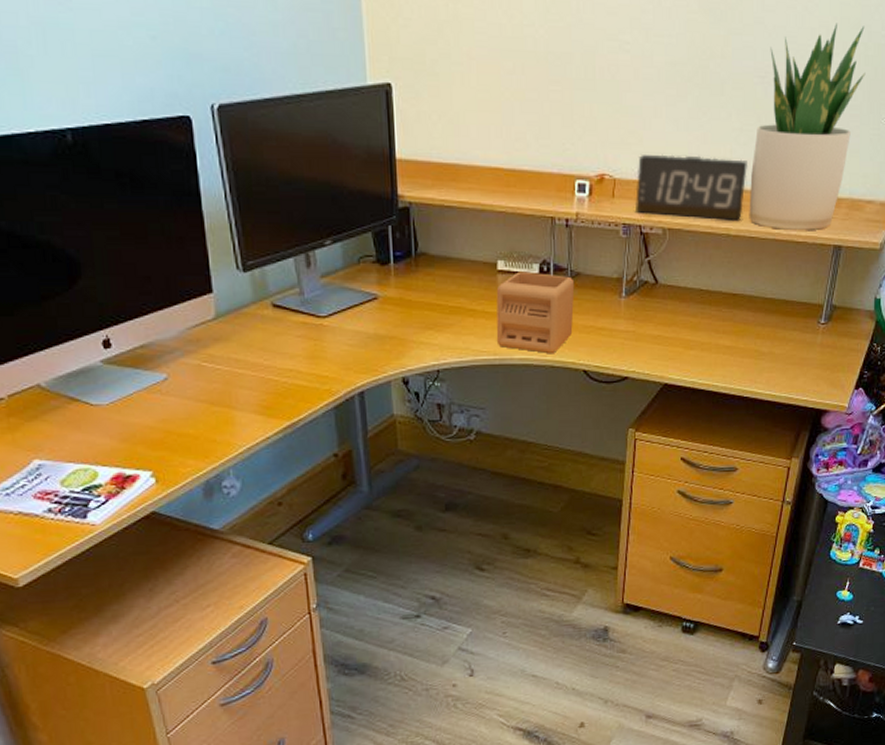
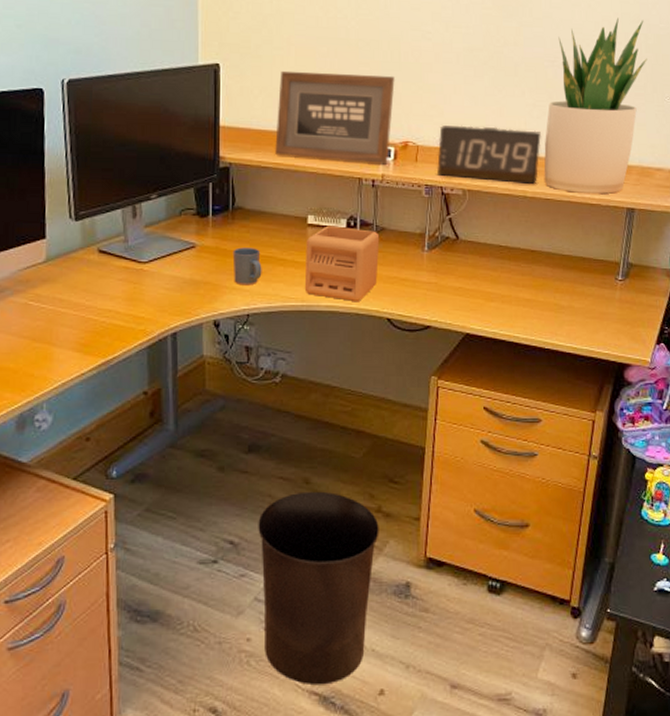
mug: none [418,298,451,339] -> present [232,247,262,286]
picture frame: none [458,91,589,201] -> present [275,70,395,165]
waste bin: none [458,545,578,722] -> present [258,491,379,685]

